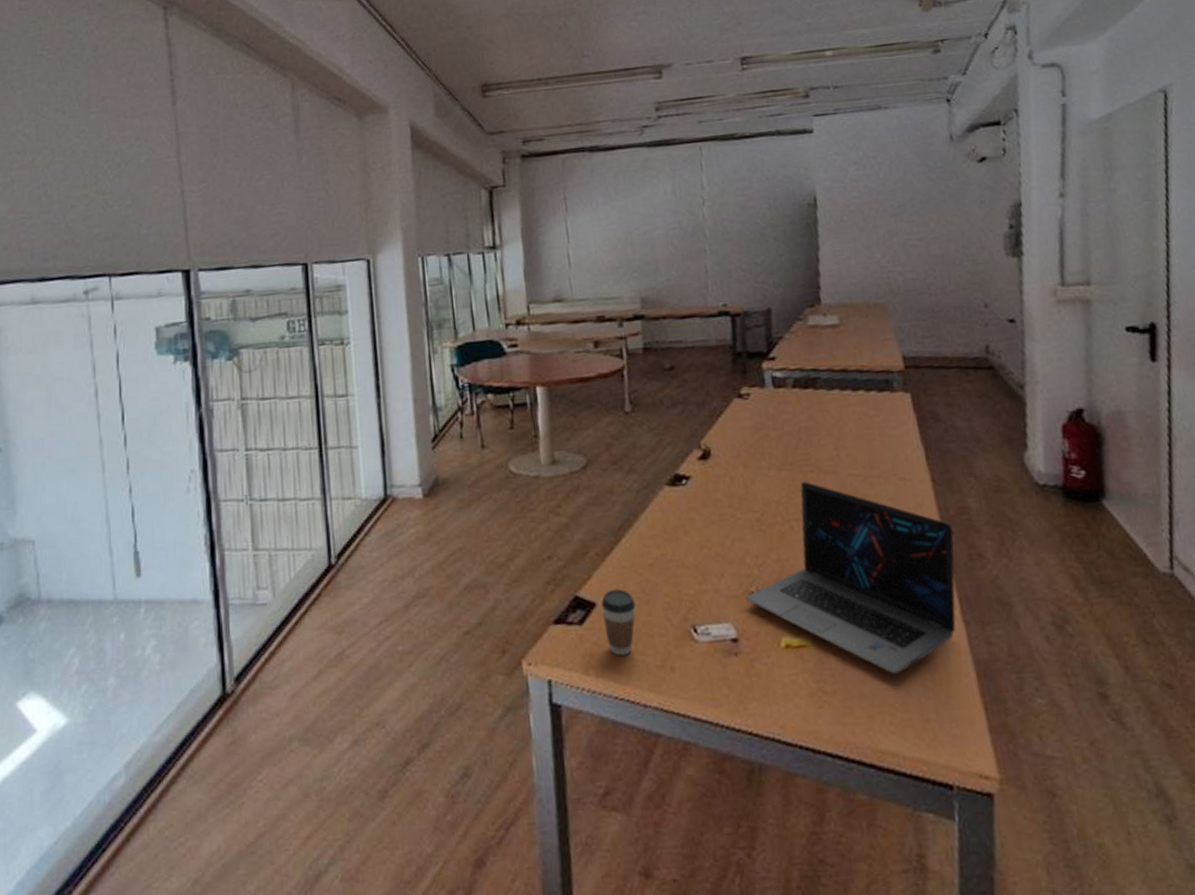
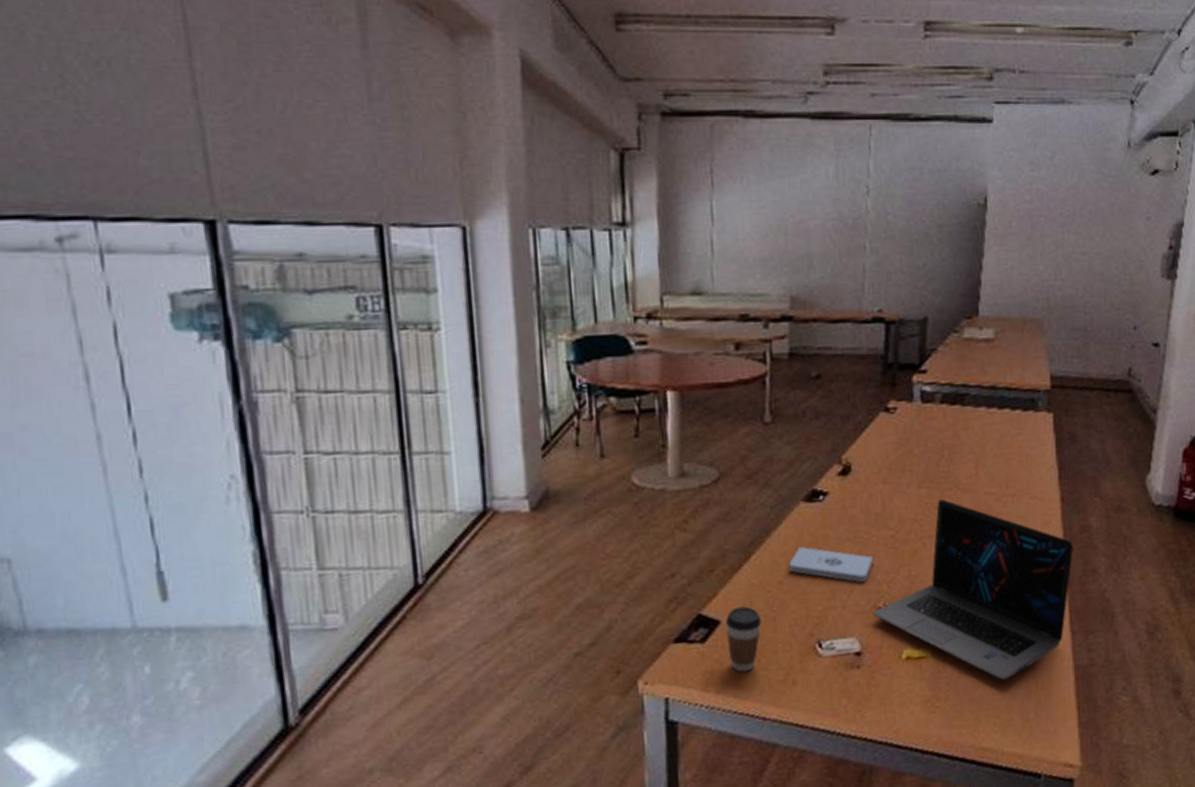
notepad: none [658,530,741,566] -> present [788,547,873,582]

